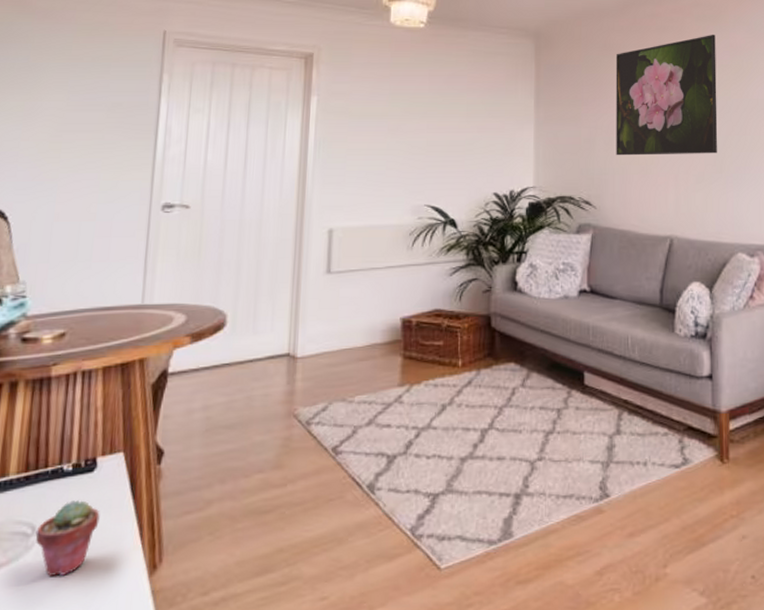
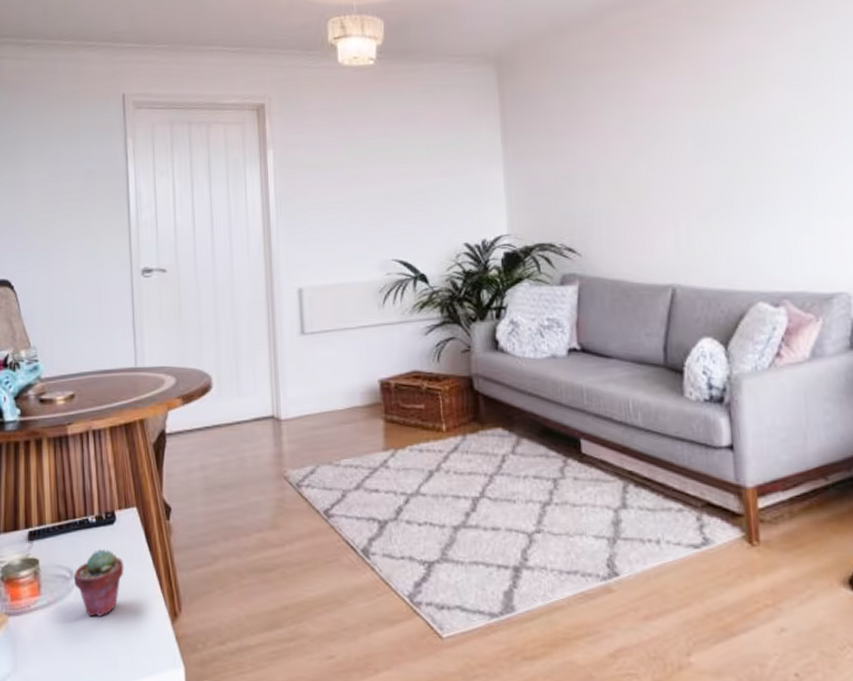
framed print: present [615,35,718,156] -> none [592,38,725,194]

